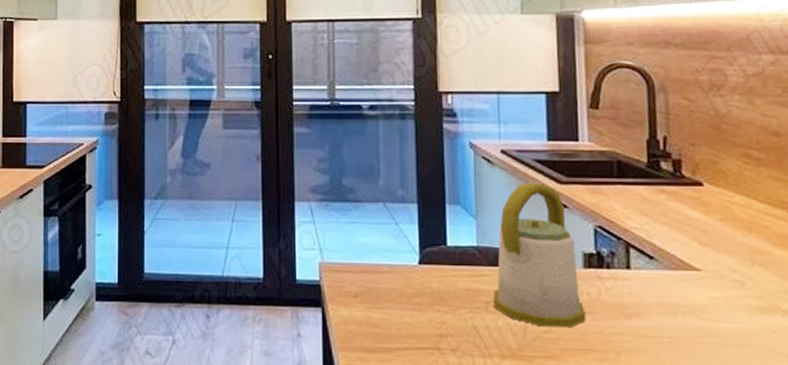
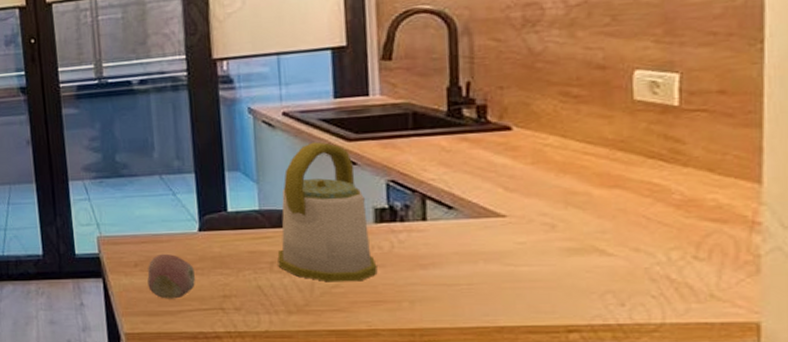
fruit: none [366,285,414,335] -> present [147,253,196,299]

